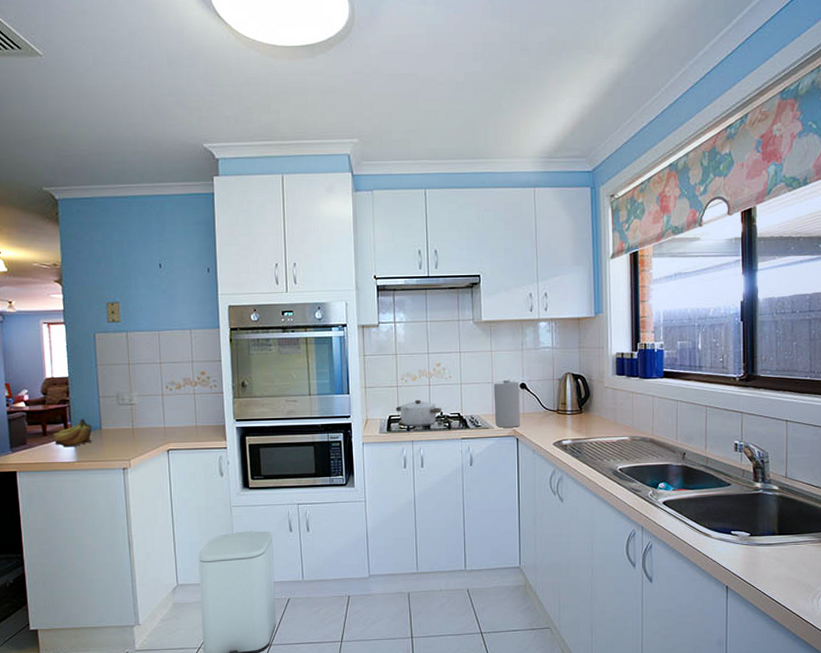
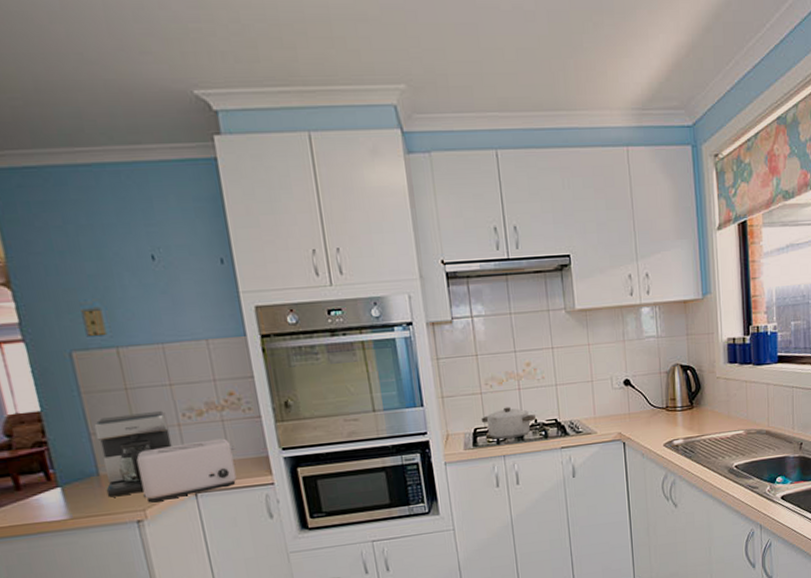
fruit: present [53,418,92,447] -> none [29,463,87,502]
coffee maker: none [103,382,155,448] -> present [94,410,172,498]
toaster: none [129,408,202,455] -> present [136,438,237,503]
paper towel holder: present [494,380,520,428] -> none [593,376,626,432]

